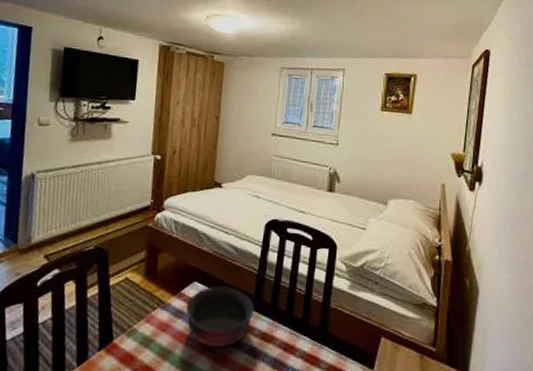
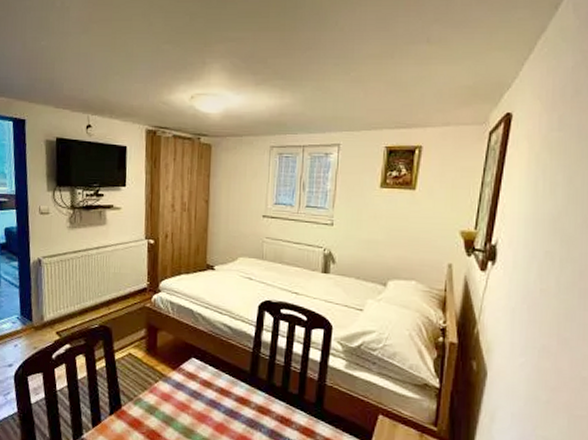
bowl: present [185,286,254,348] -> none [185,362,250,417]

